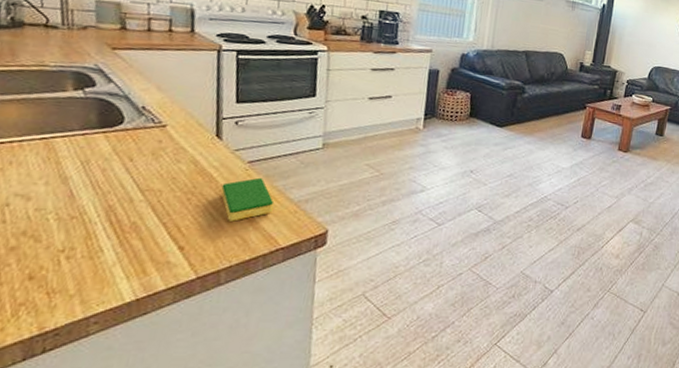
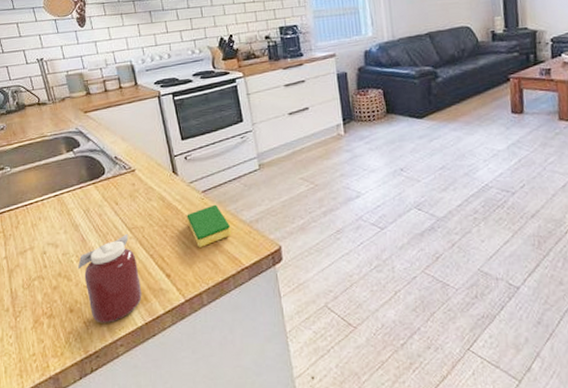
jar: none [54,195,143,296] -> present [78,233,142,323]

